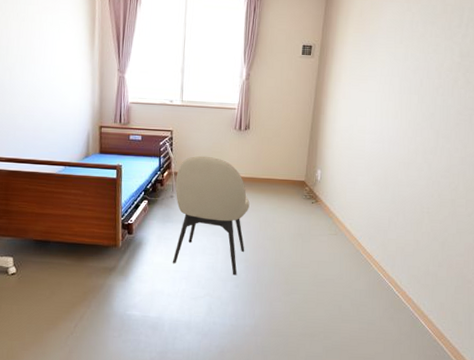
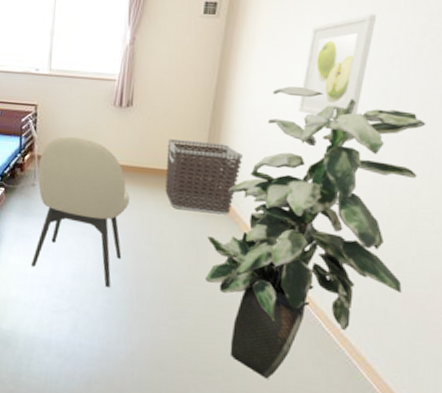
clothes hamper: none [277,155,334,212] -> present [165,139,242,215]
indoor plant: none [309,110,461,334] -> present [205,86,426,379]
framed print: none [373,55,426,134] -> present [299,14,377,118]

